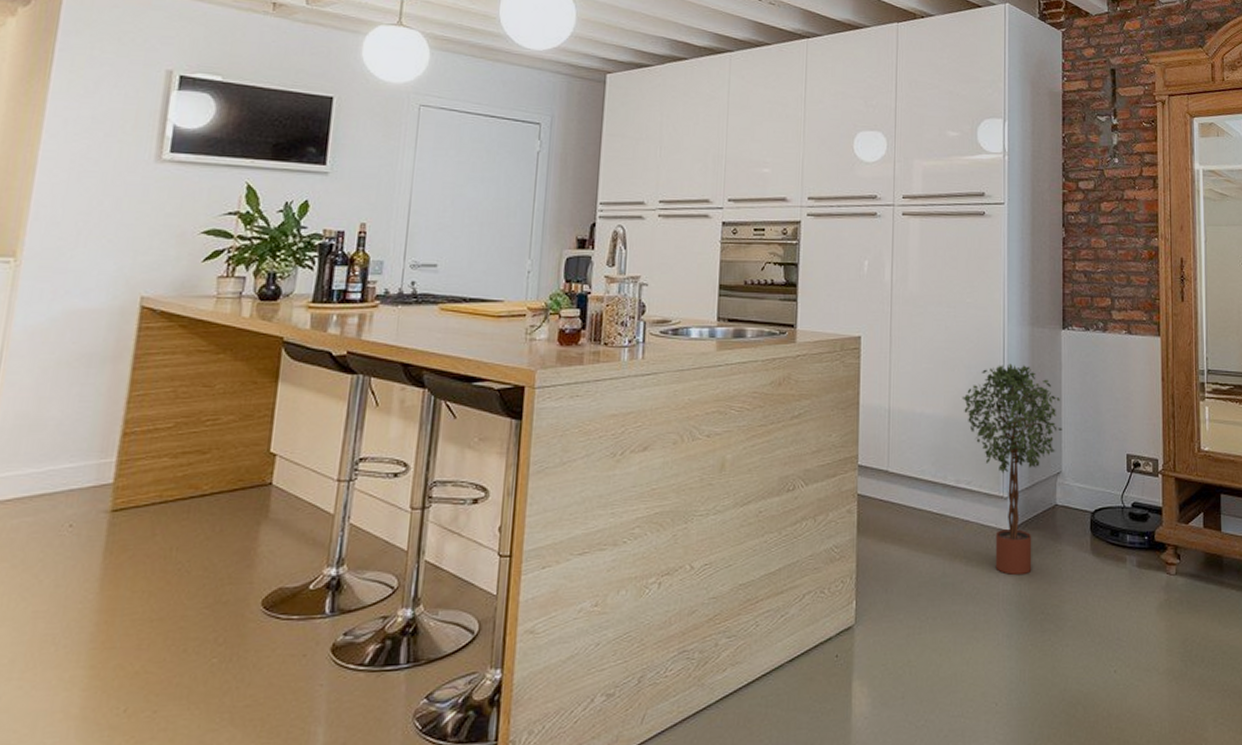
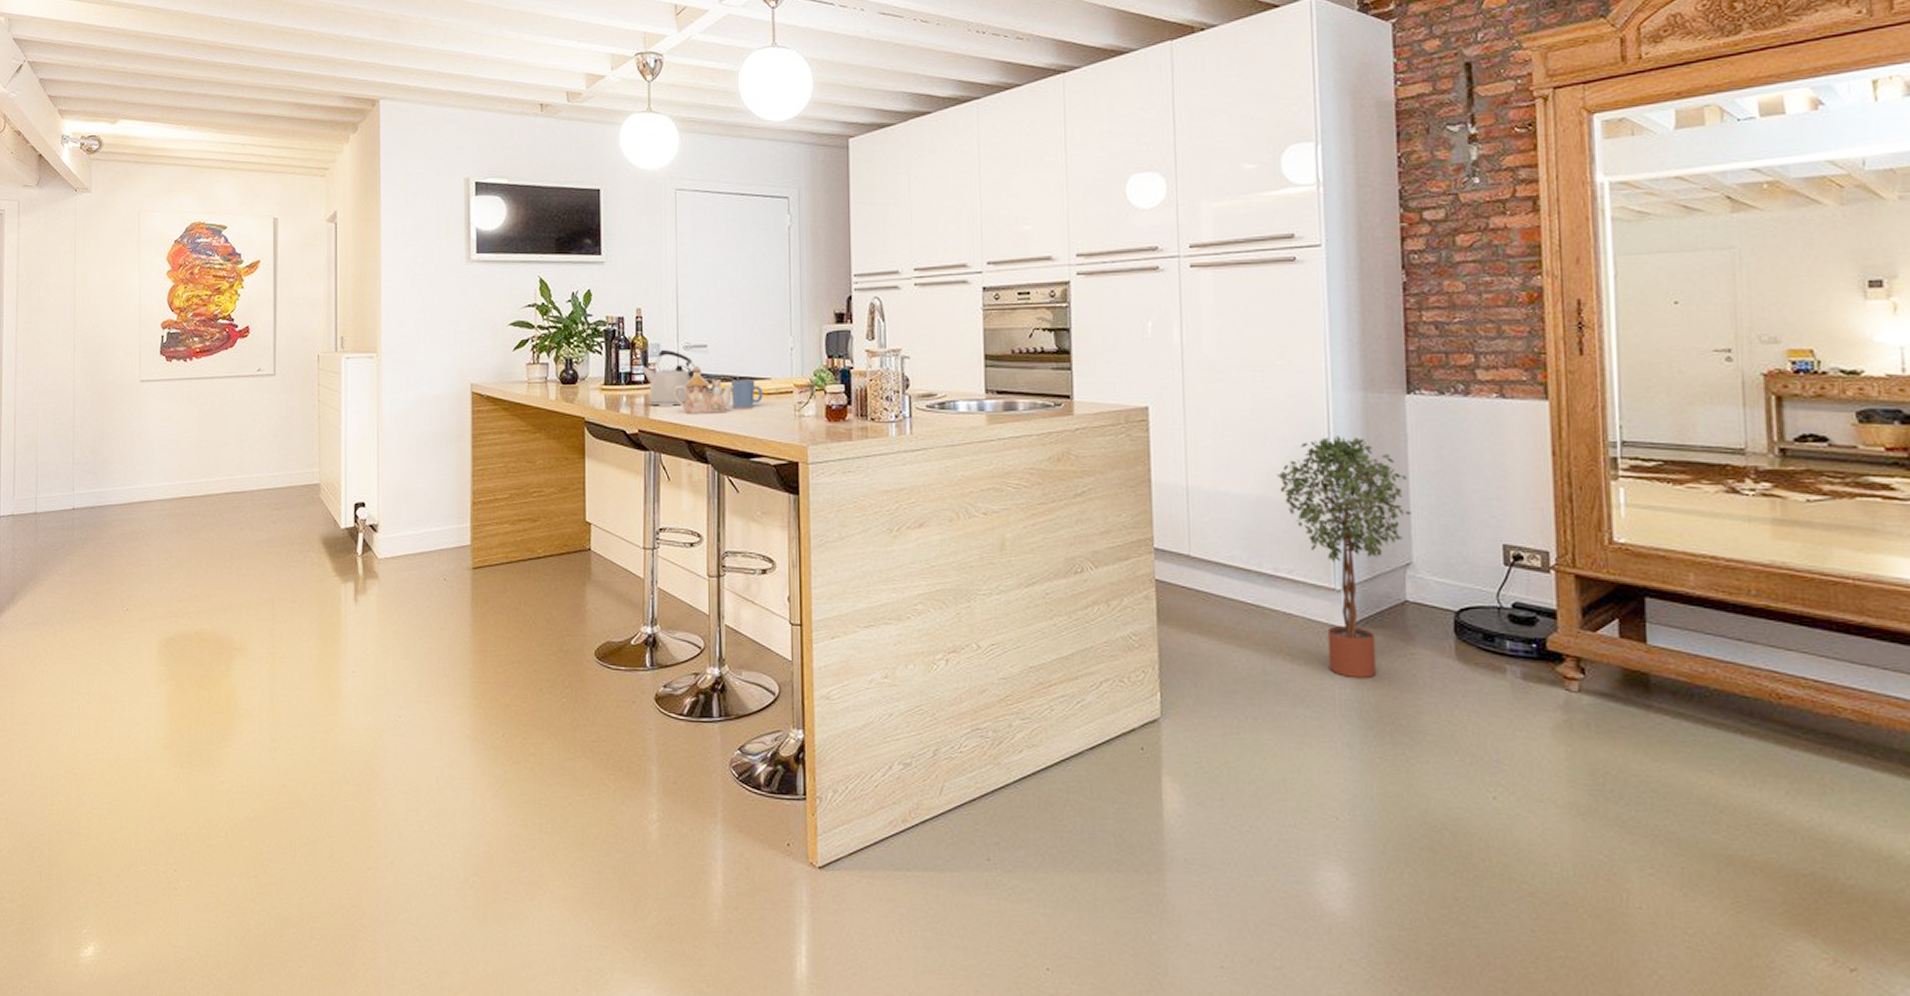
kettle: none [357,267,423,328] -> present [640,349,696,408]
teapot: none [393,285,463,337] -> present [673,365,735,415]
mug: none [458,301,494,332] -> present [730,379,763,410]

